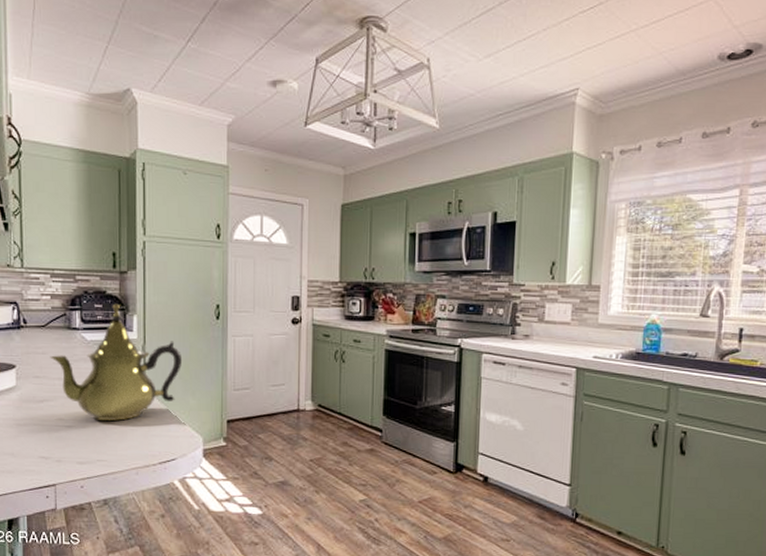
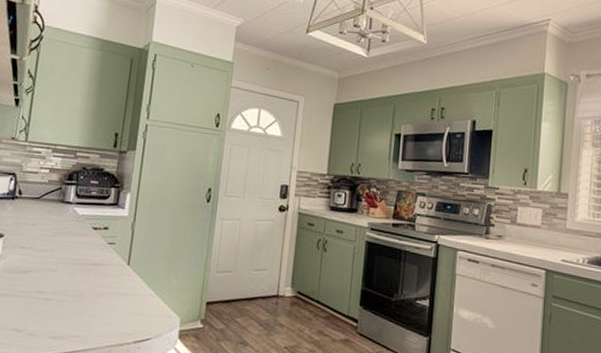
teapot: present [50,303,183,422] -> none [39,181,170,296]

